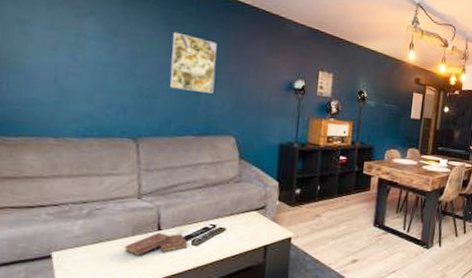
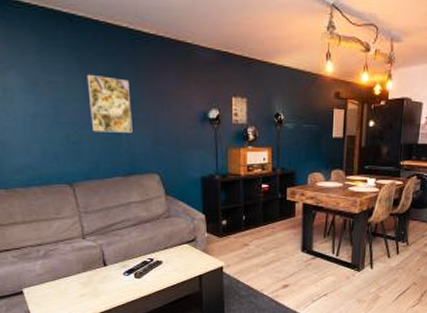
book: present [124,232,188,255] -> none [78,267,132,289]

